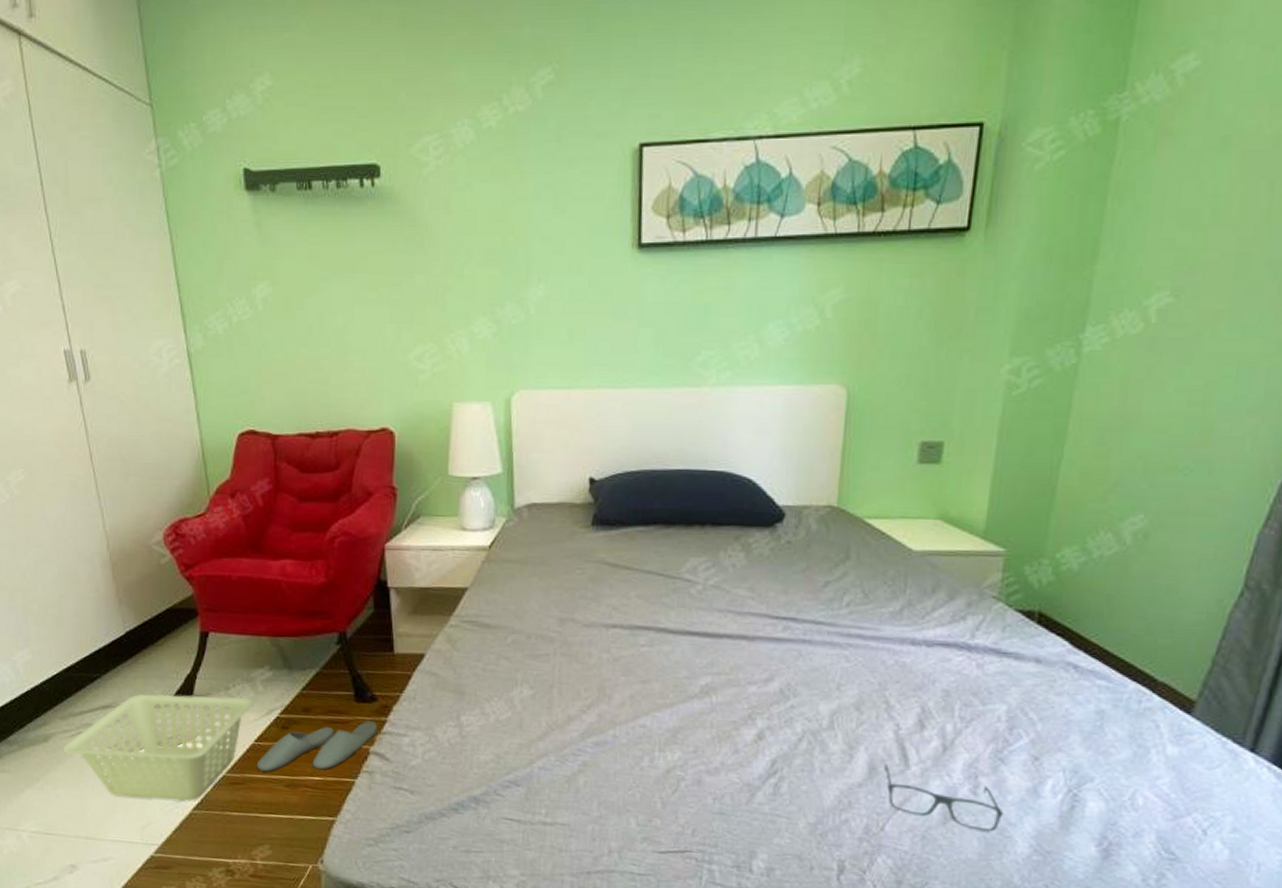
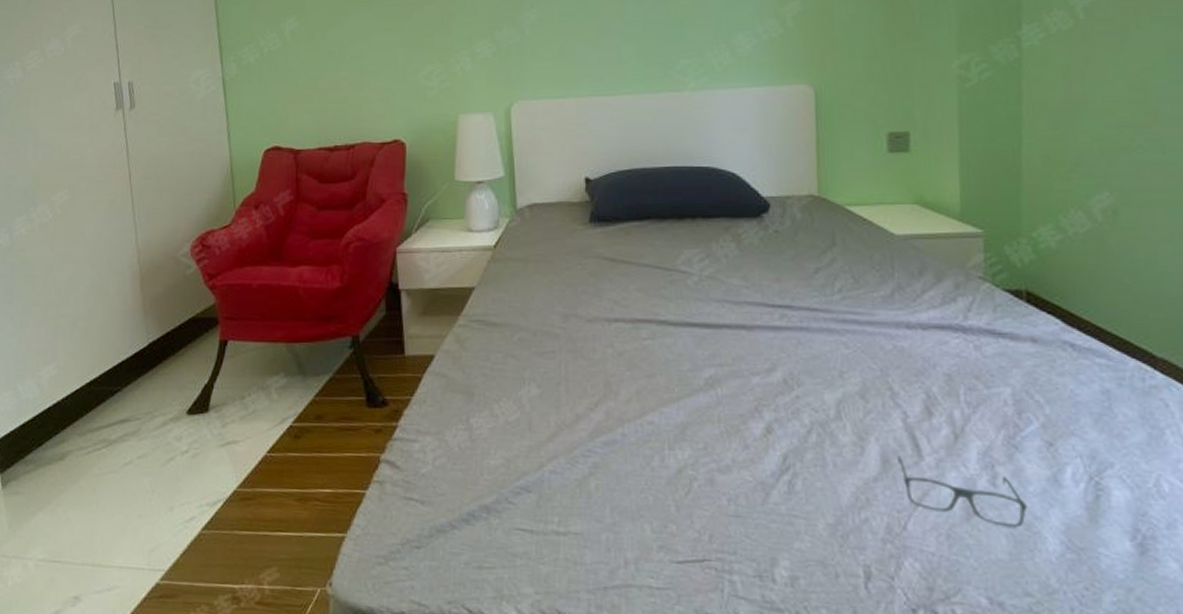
laundry basket: present [62,693,255,801] -> none [78,405,269,520]
slippers: present [256,720,378,772] -> none [267,426,389,486]

